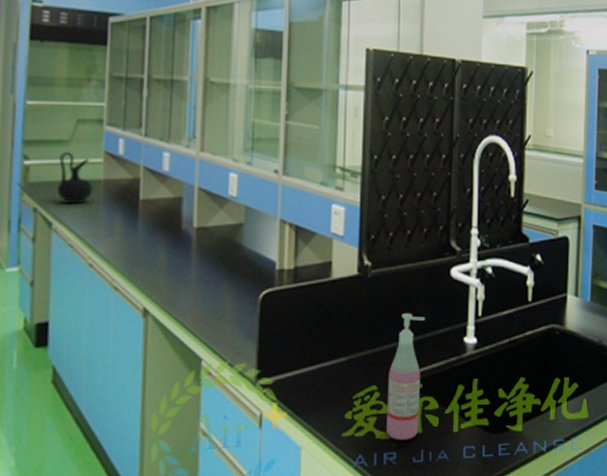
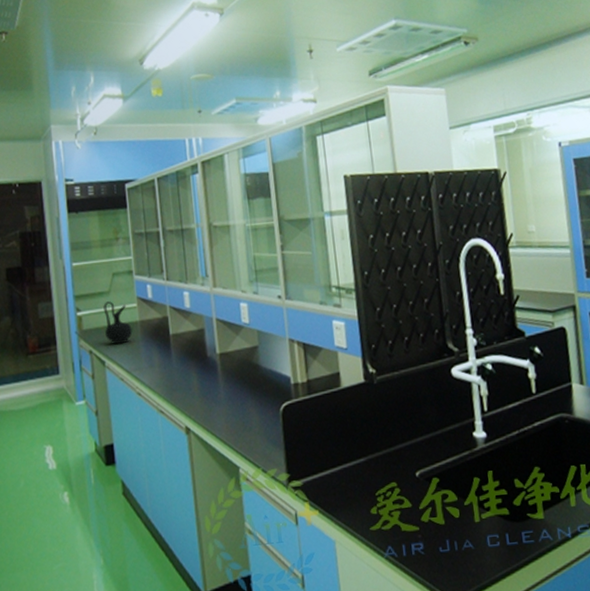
soap dispenser: present [387,313,426,441] -> none [405,413,441,532]

